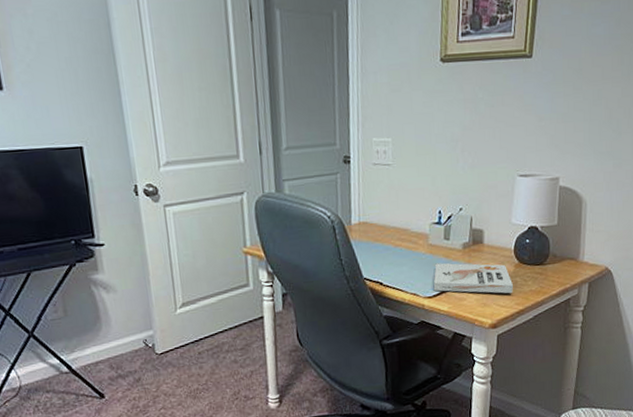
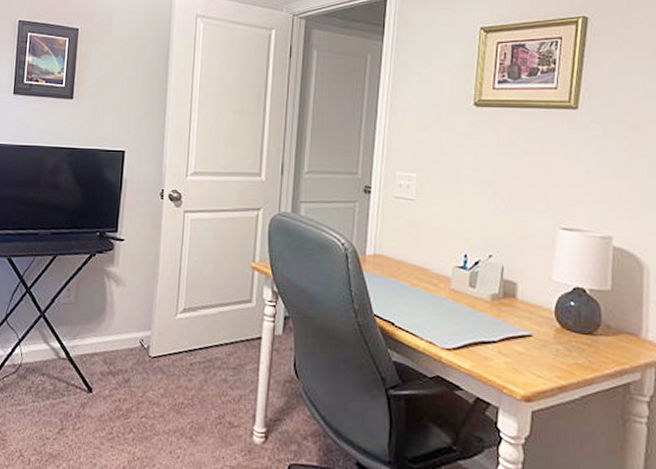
book: present [433,263,513,294] -> none [453,312,553,363]

